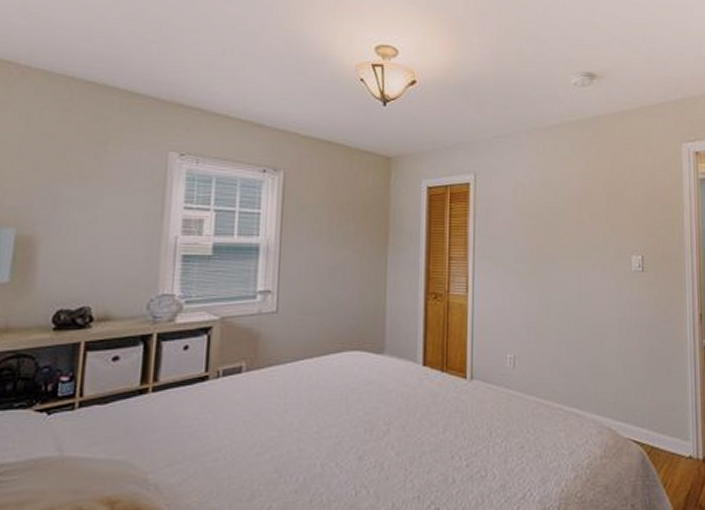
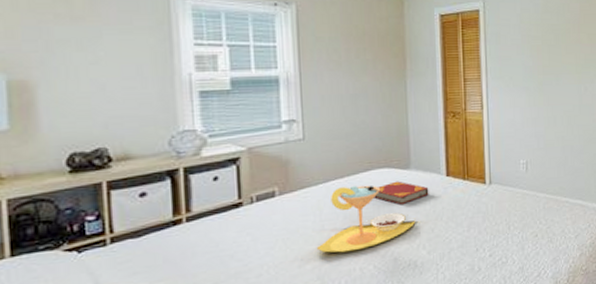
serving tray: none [277,368,386,444] -> present [316,185,416,253]
hardback book: none [343,366,403,394] -> present [374,181,429,204]

